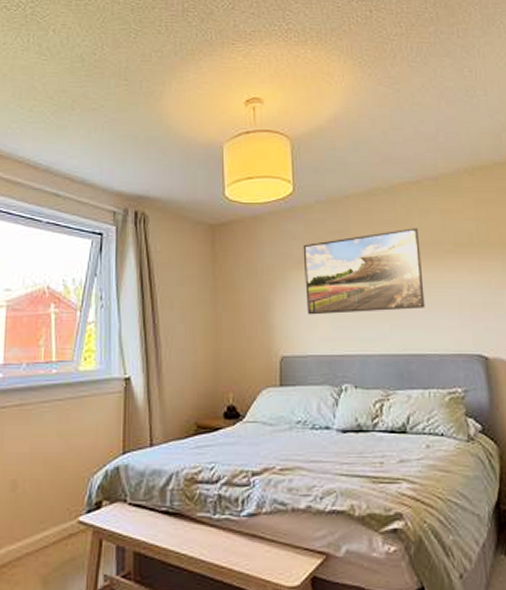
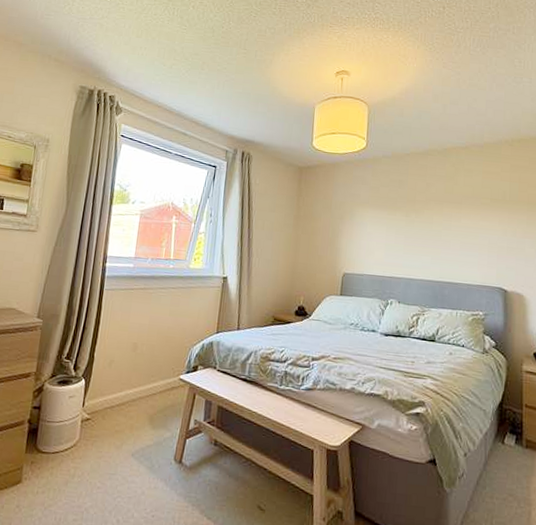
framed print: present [303,228,425,315] -> none [367,183,463,247]

